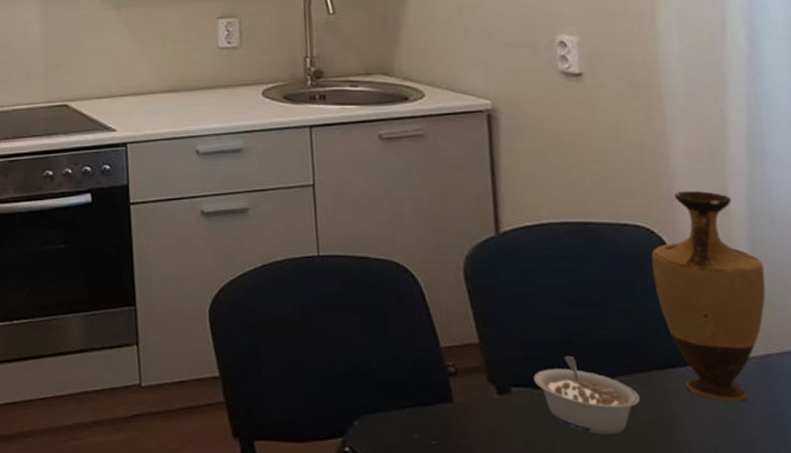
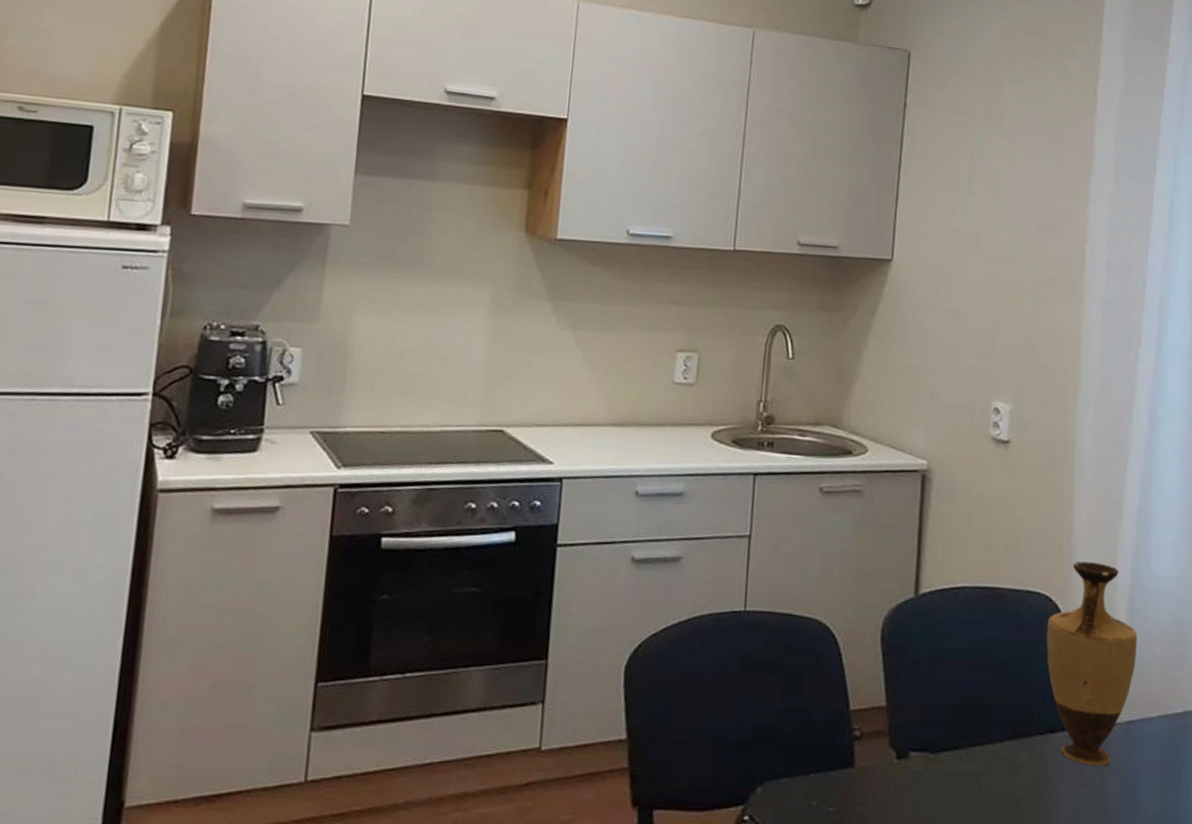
legume: present [533,356,640,435] -> none [931,721,1021,800]

